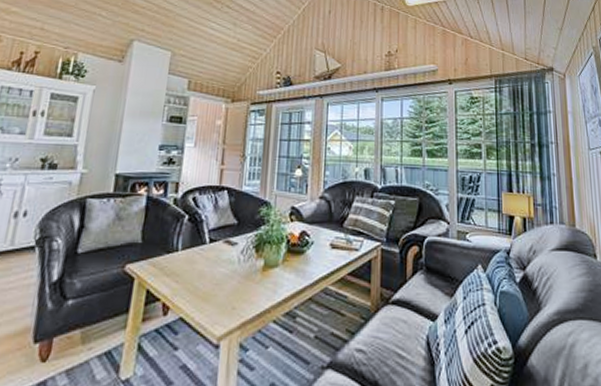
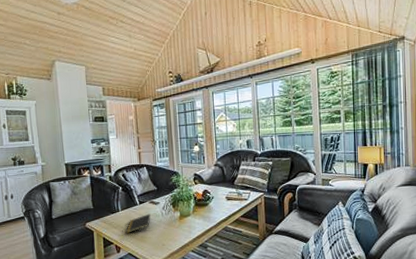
notepad: none [181,258,223,286] -> present [125,213,151,233]

